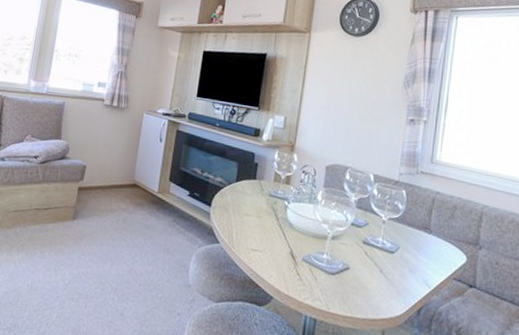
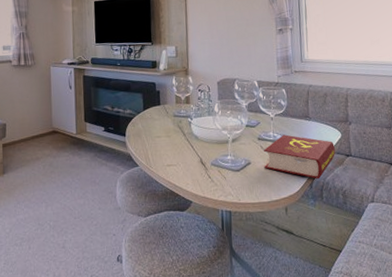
book: none [365,244,456,307] -> present [263,134,335,179]

